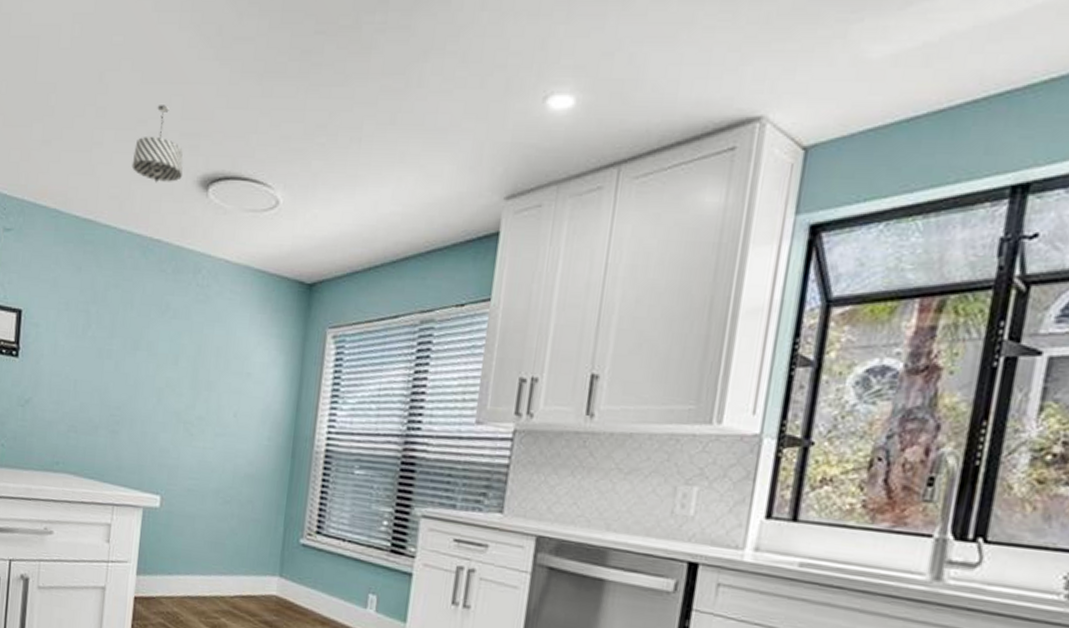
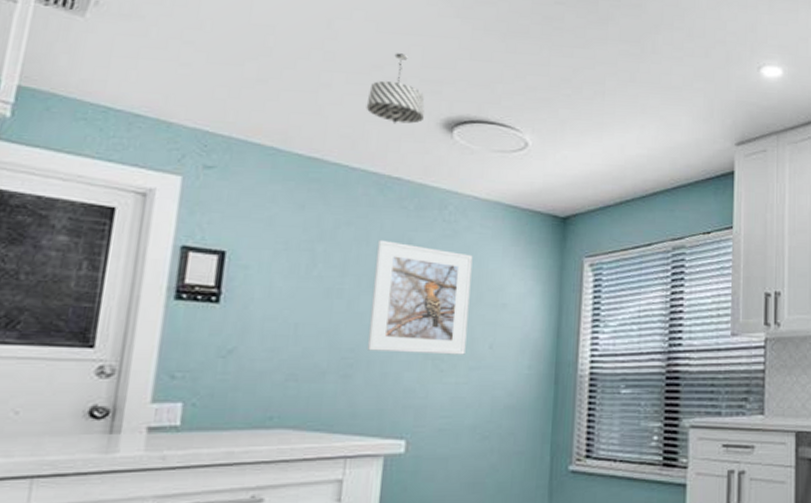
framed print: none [130,303,222,421] -> present [366,239,473,355]

